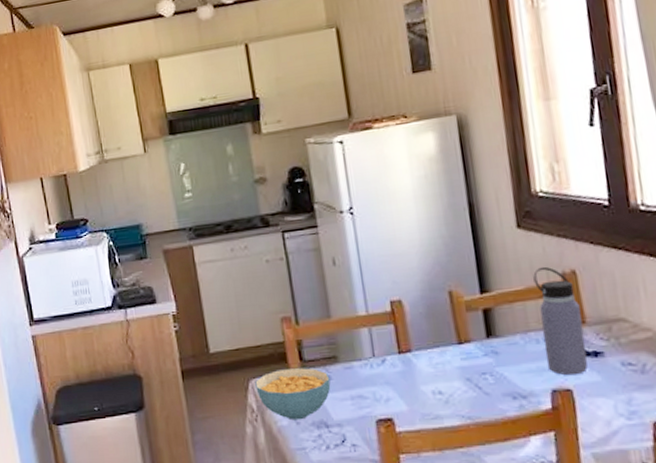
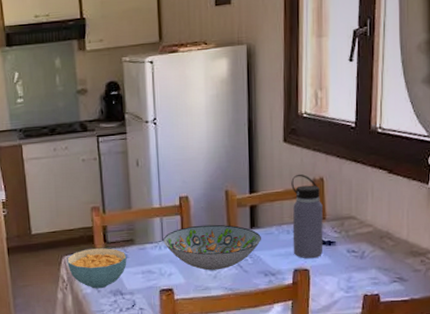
decorative bowl: none [374,334,503,394] -> present [163,224,261,271]

